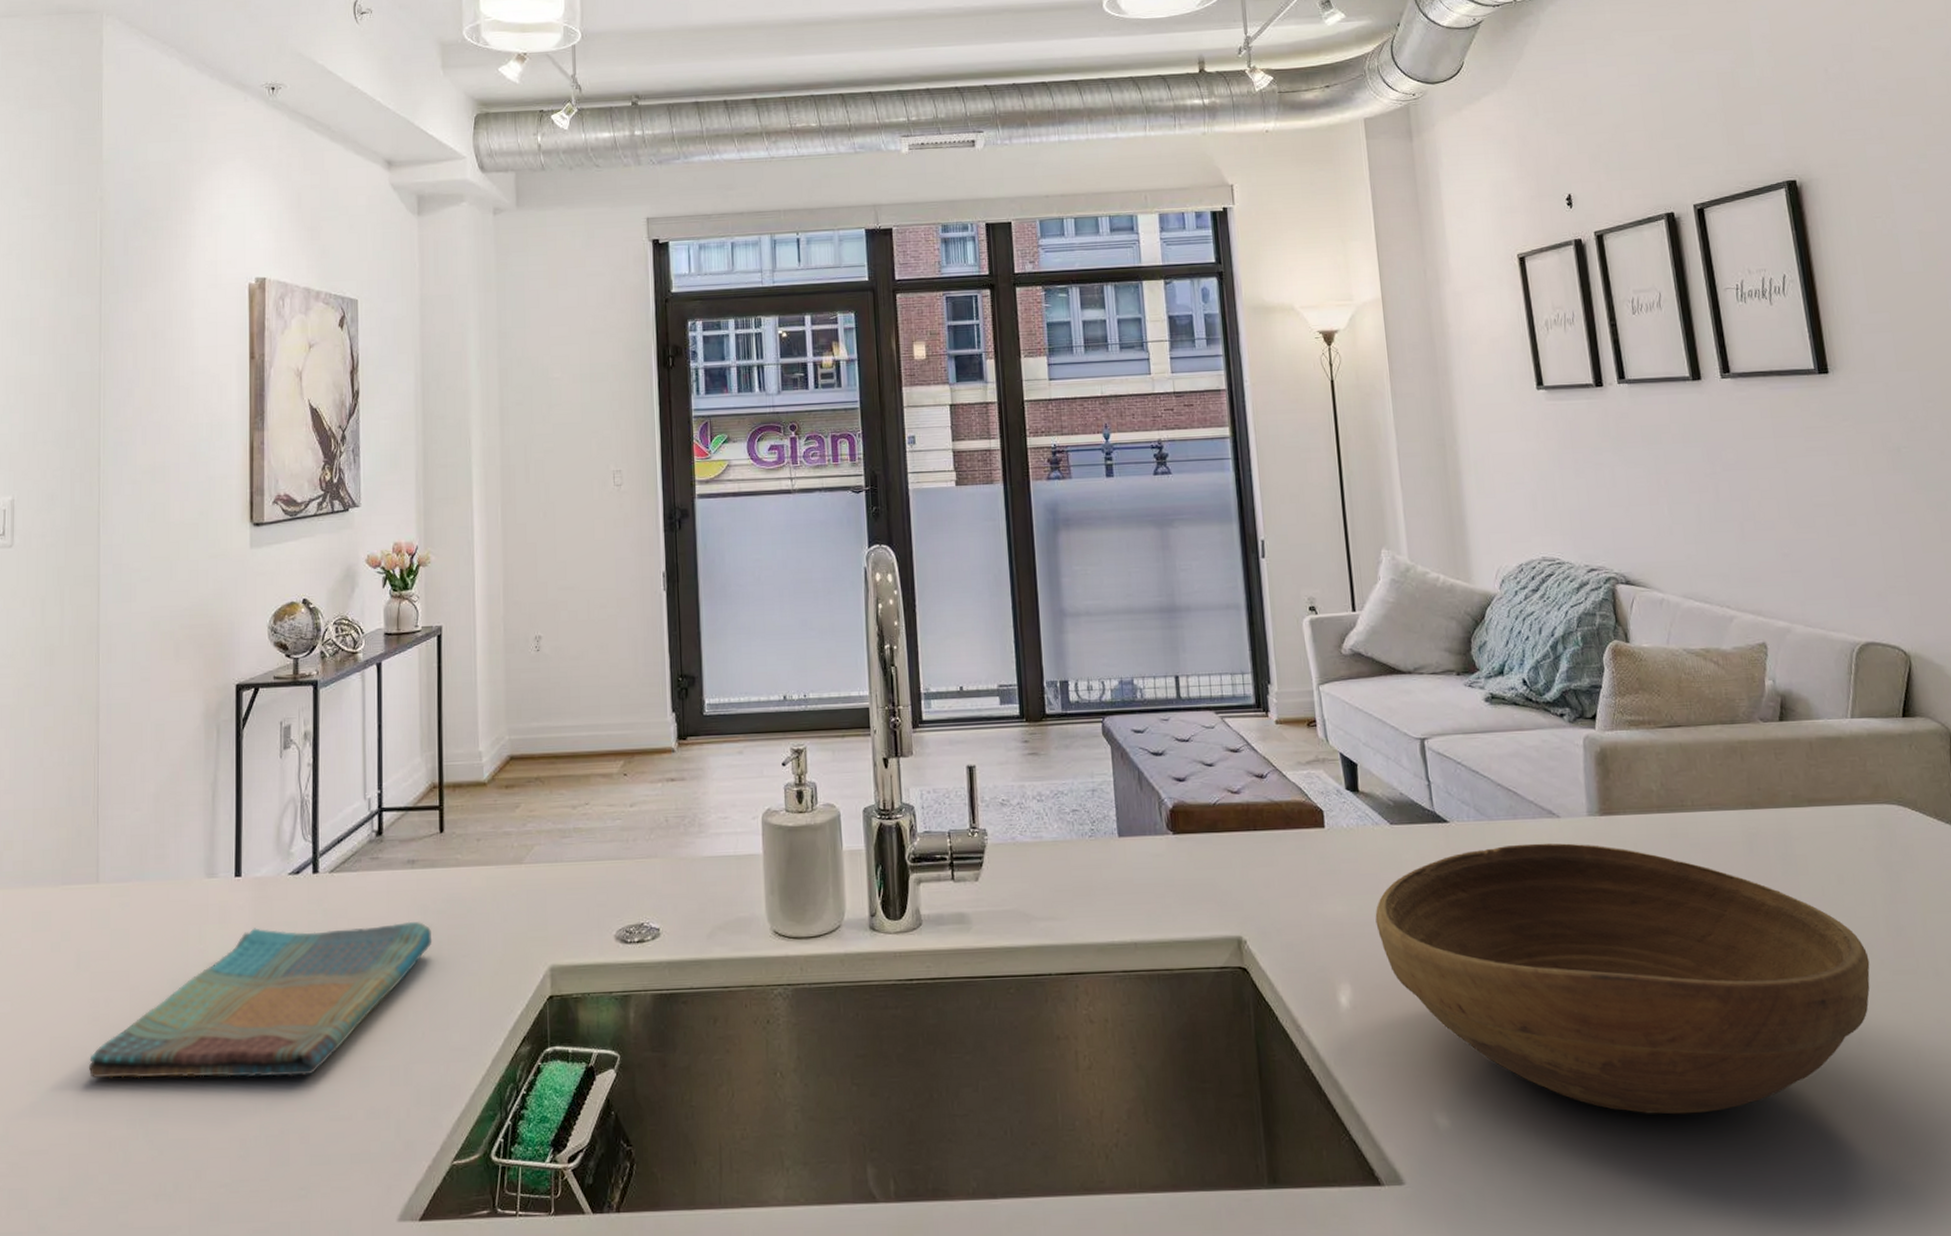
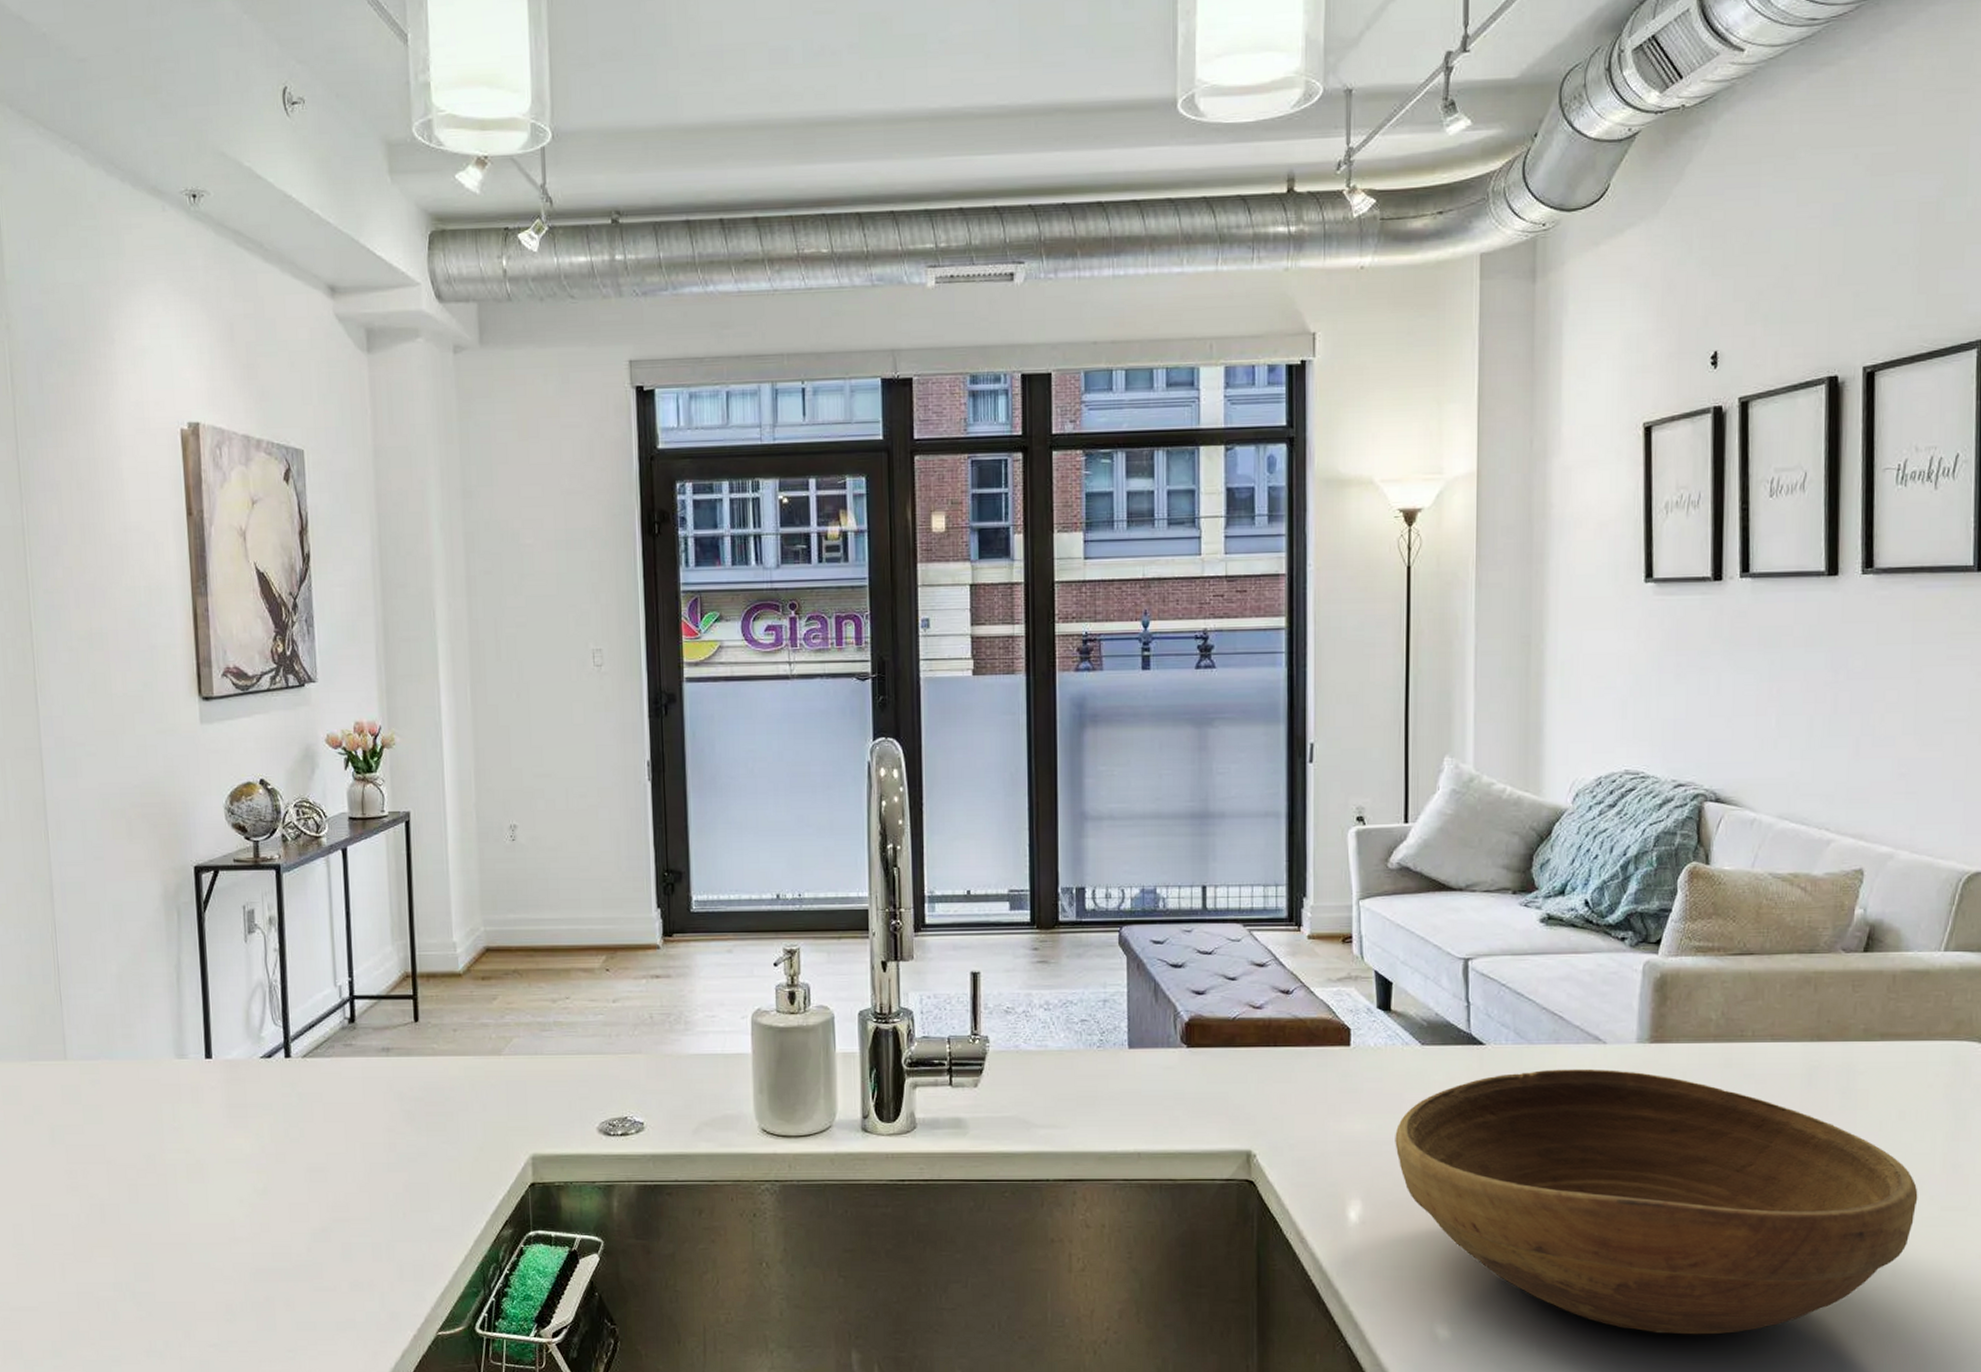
dish towel: present [88,921,433,1078] -> none [71,1107,411,1249]

